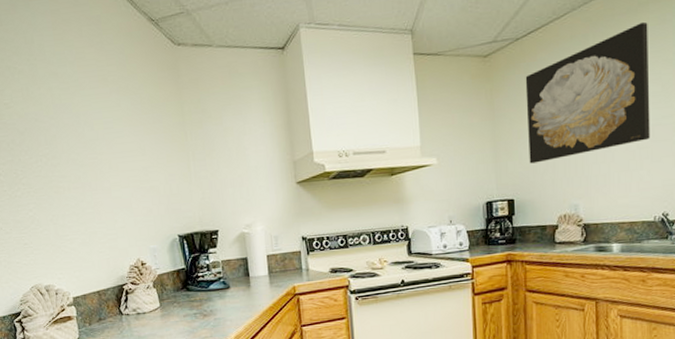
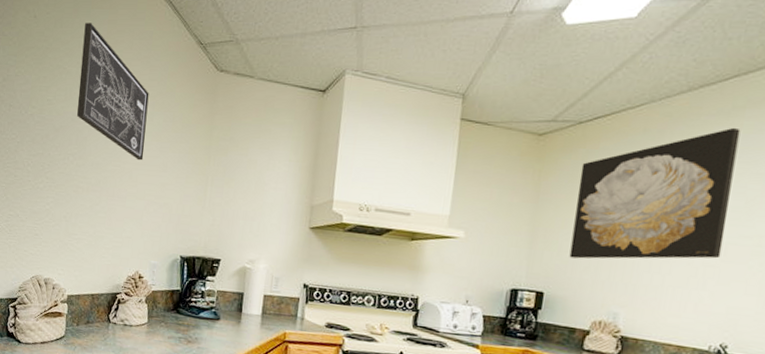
wall art: none [26,16,120,149] -> present [77,23,149,161]

